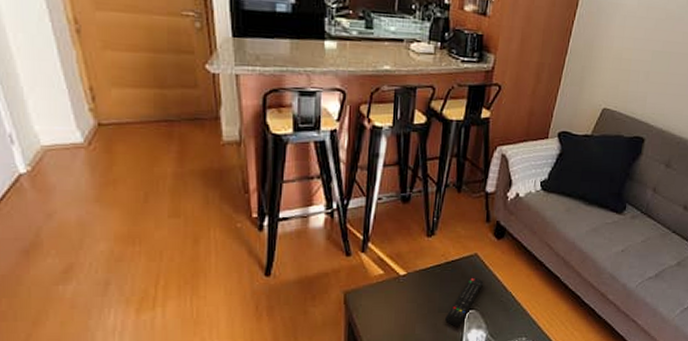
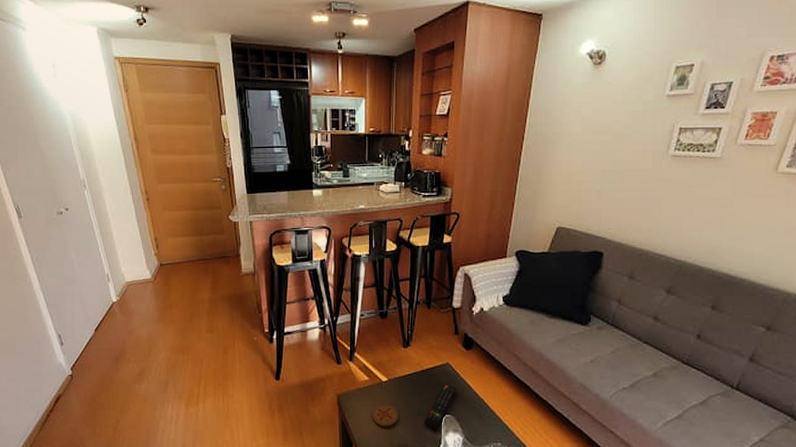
coaster: none [385,301,416,327] -> present [372,404,398,427]

